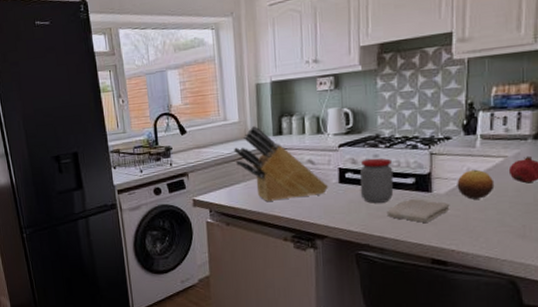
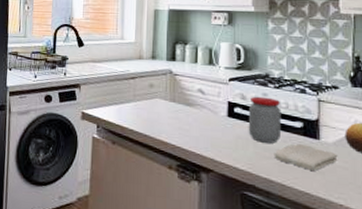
knife block: present [234,126,329,202] -> none [128,49,218,126]

